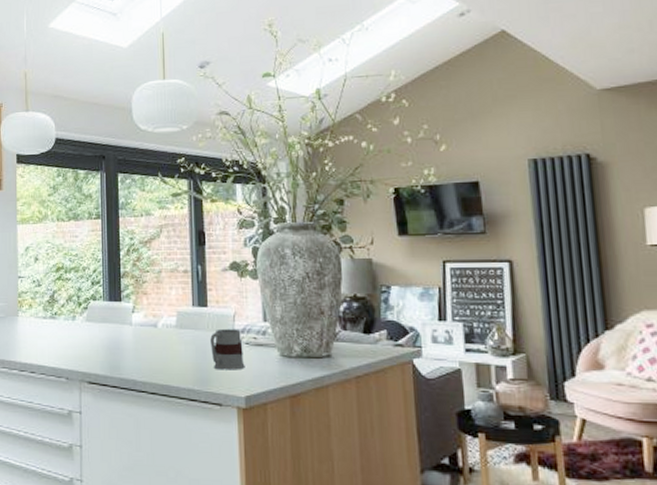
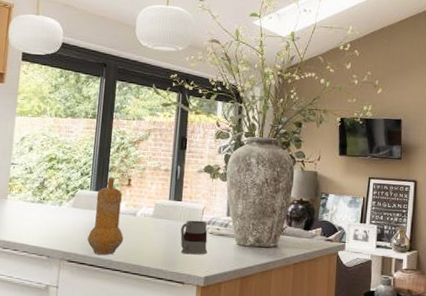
pepper mill: none [107,284,149,374] -> present [87,177,132,255]

